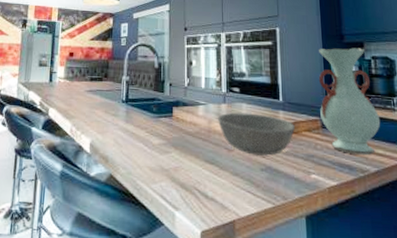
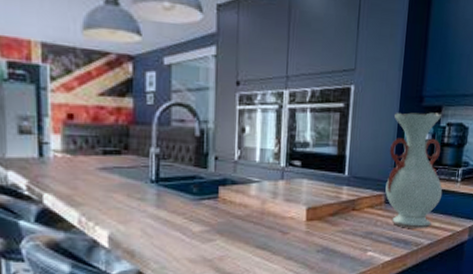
bowl: present [218,112,295,156] -> none [273,190,357,238]

